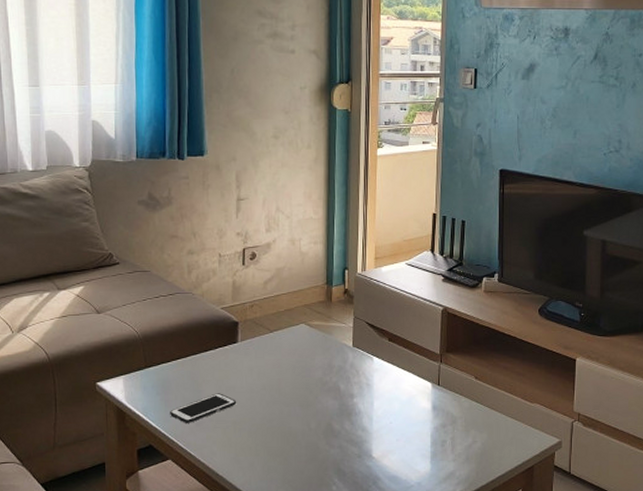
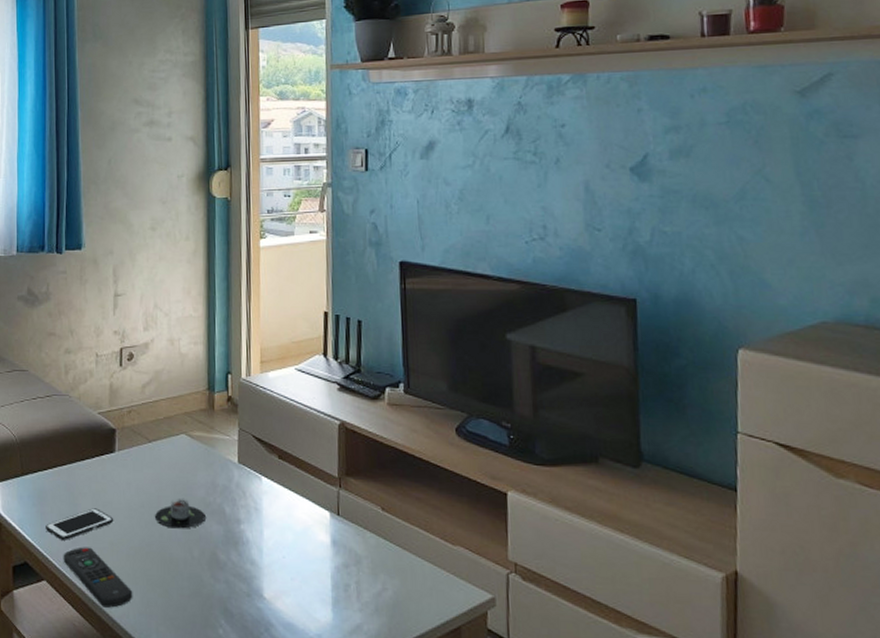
remote control: none [187,427,255,478] -> present [63,547,133,608]
candle: none [276,379,322,406] -> present [155,498,205,529]

